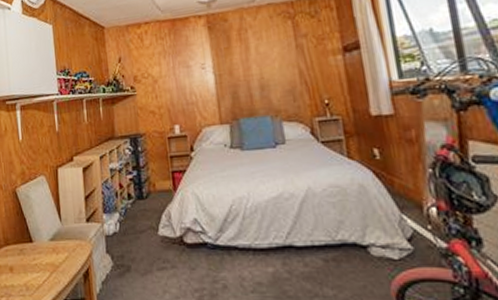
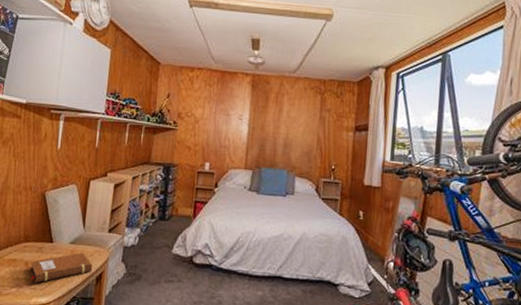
notebook: none [14,248,78,289] -> present [29,252,93,283]

